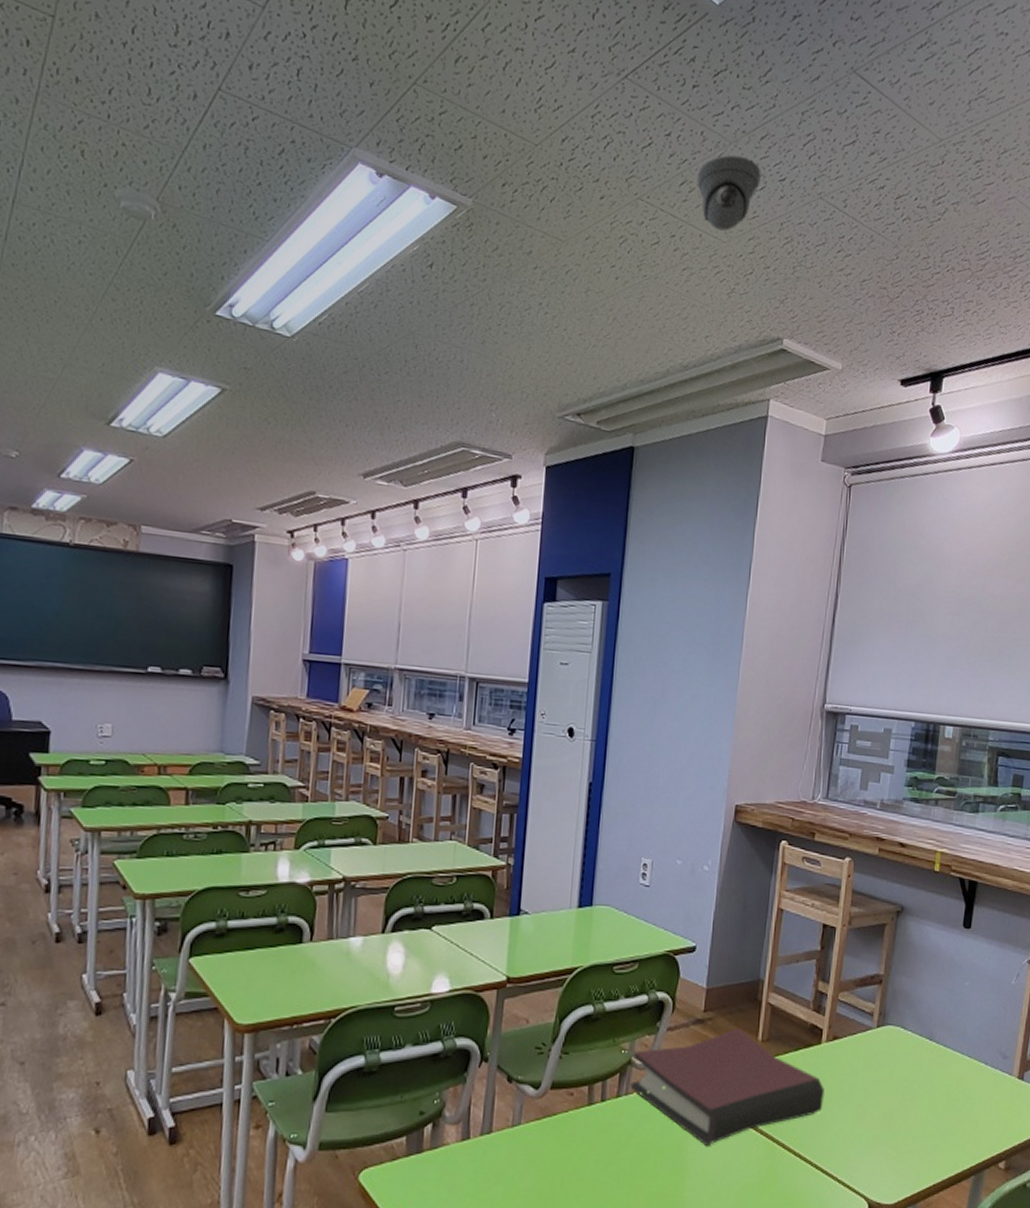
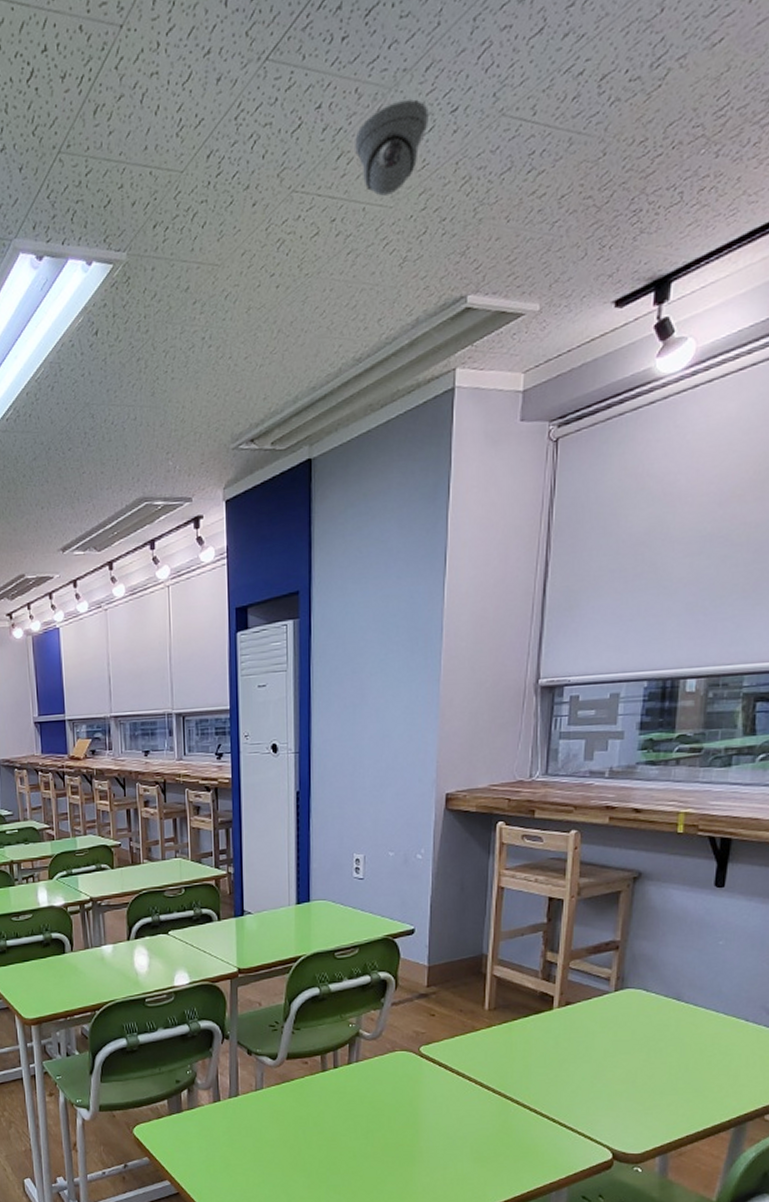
hardback book: present [630,1027,824,1145] -> none [360,999,559,1103]

